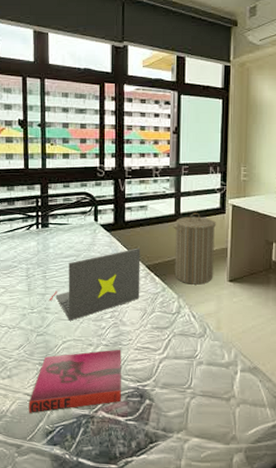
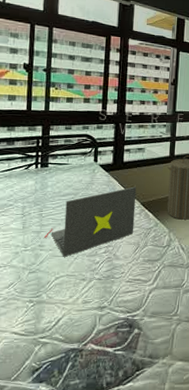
hardback book: present [28,349,122,413] -> none [15,282,114,352]

